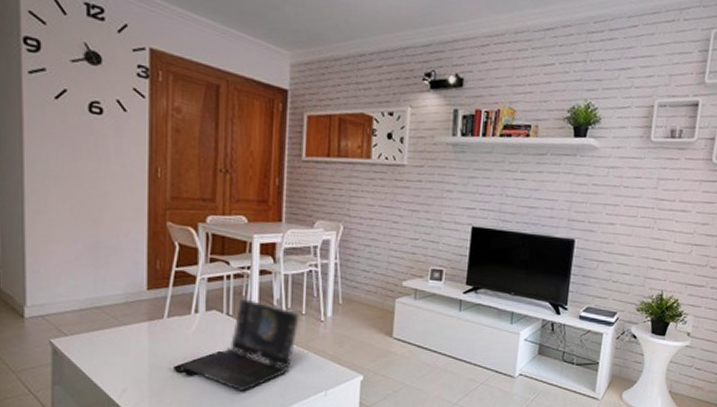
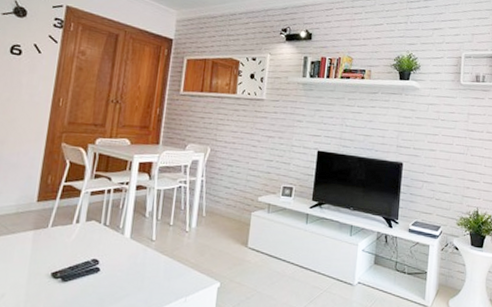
laptop: present [180,297,300,392] -> none [57,209,168,297]

